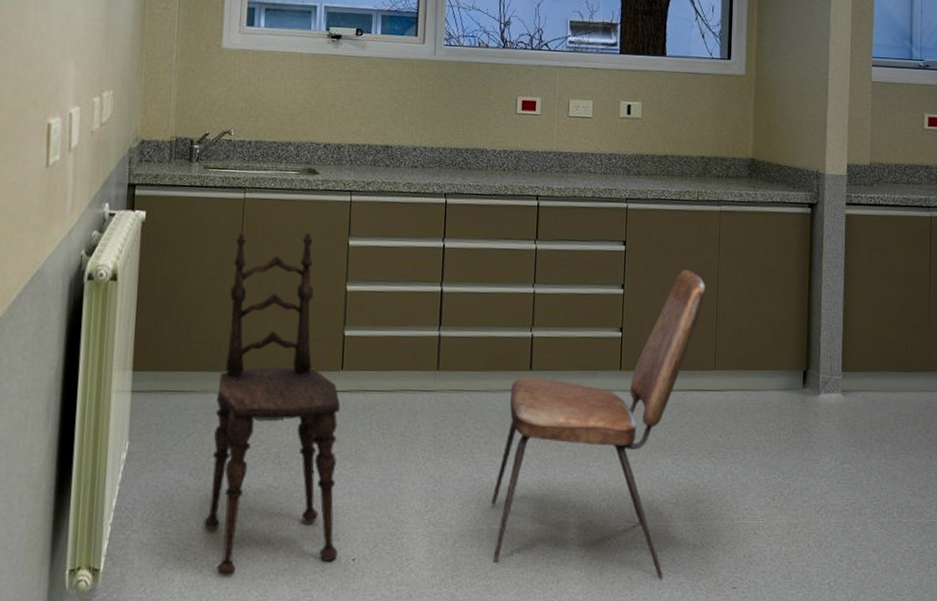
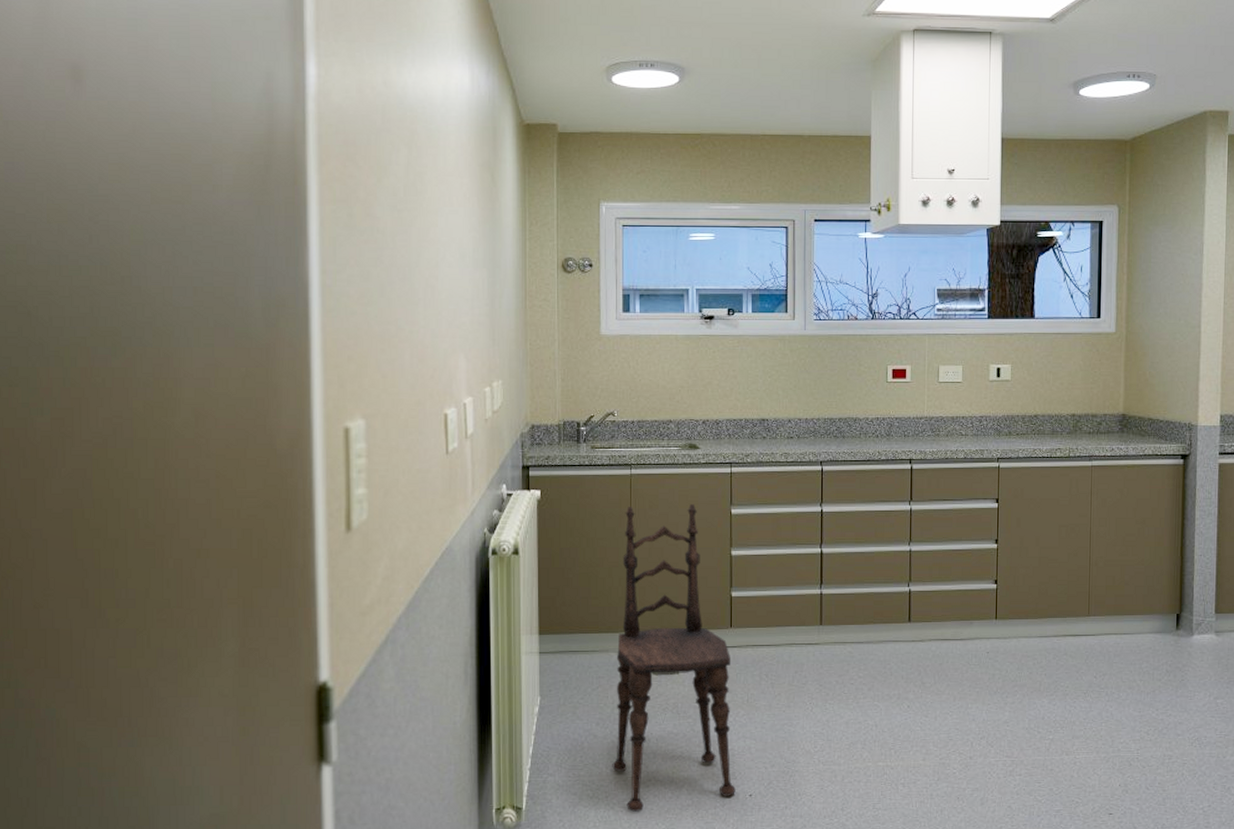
dining chair: present [492,269,706,580] -> none [877,522,1079,808]

